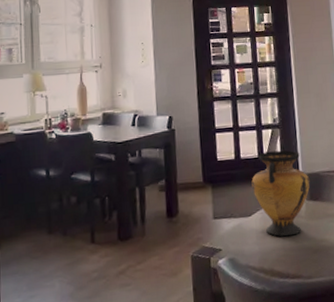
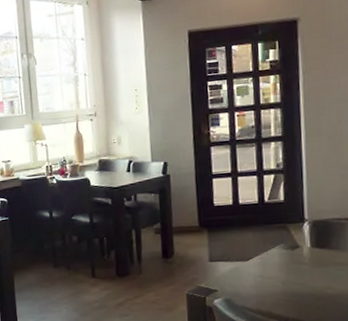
vase: present [251,150,310,237] -> none [250,196,317,282]

